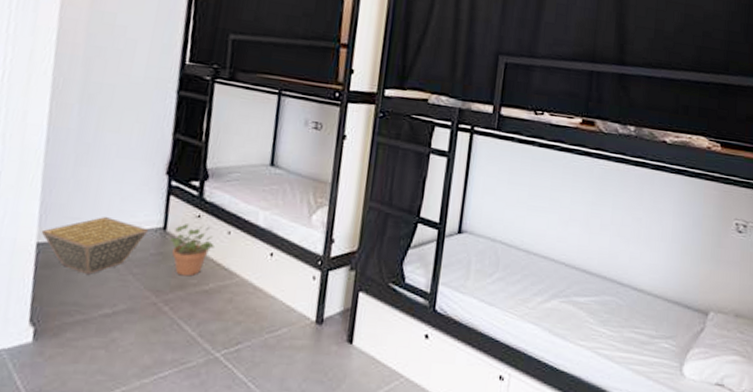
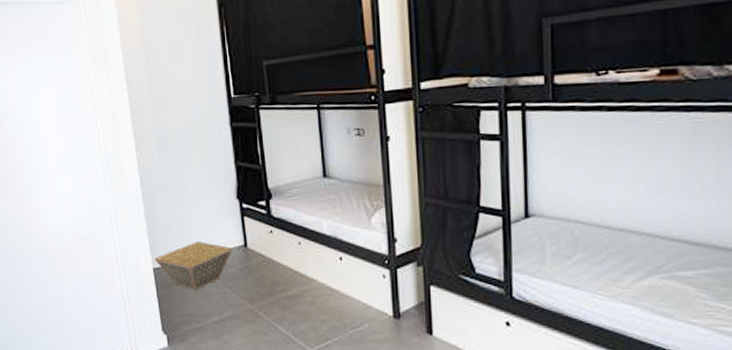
potted plant: present [170,224,214,277] -> none [252,239,289,285]

